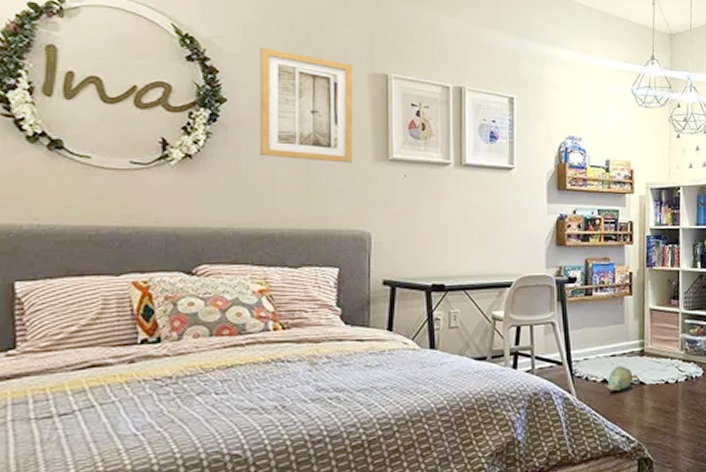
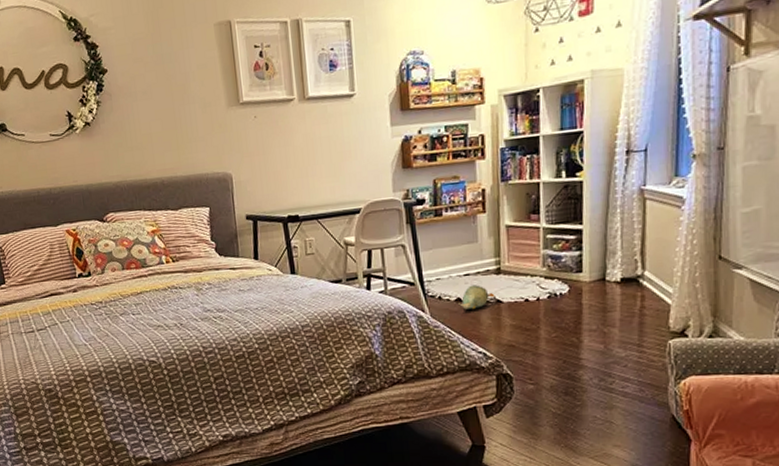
wall art: present [259,47,353,163] -> none [125,16,210,116]

